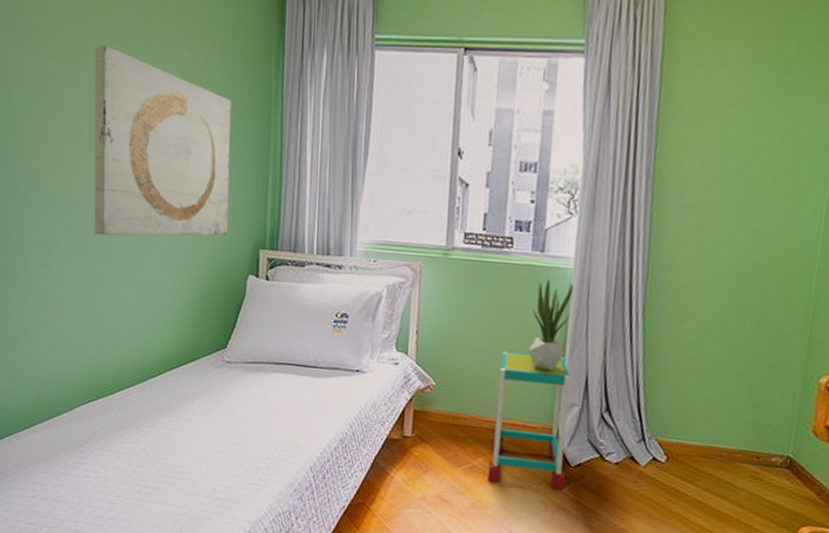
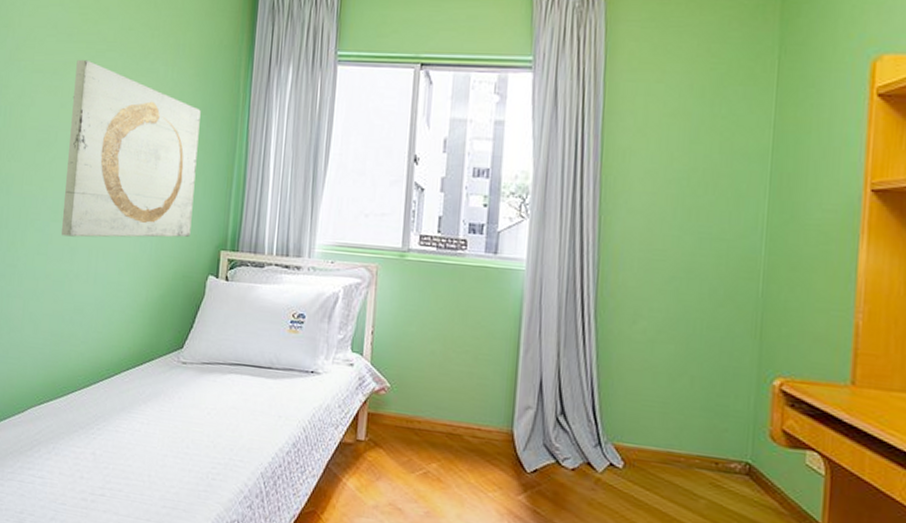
side table: present [487,351,571,490] -> none [442,352,525,498]
potted plant: present [528,279,573,371] -> none [482,281,526,372]

